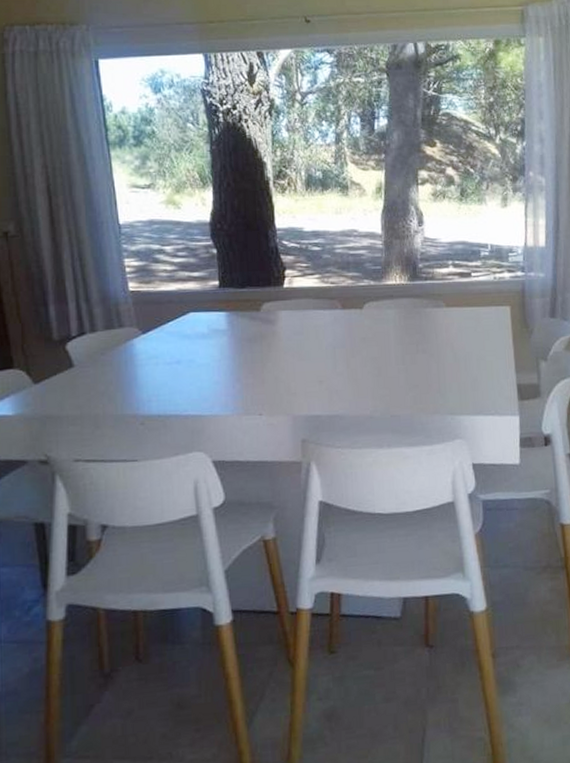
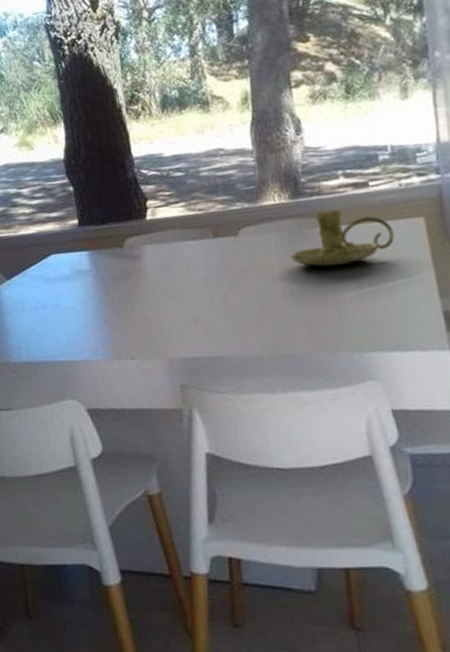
candle holder: none [404,293,487,341] -> present [289,208,395,267]

